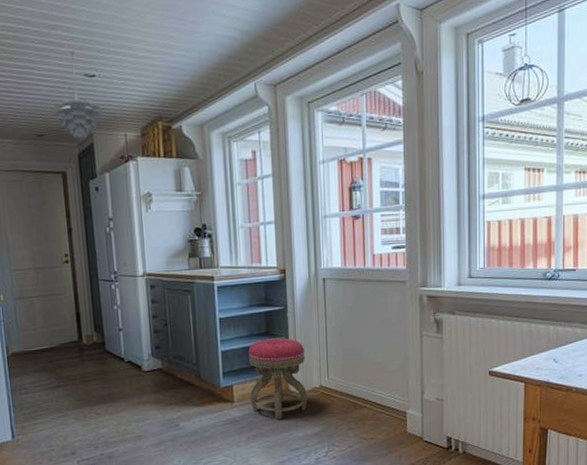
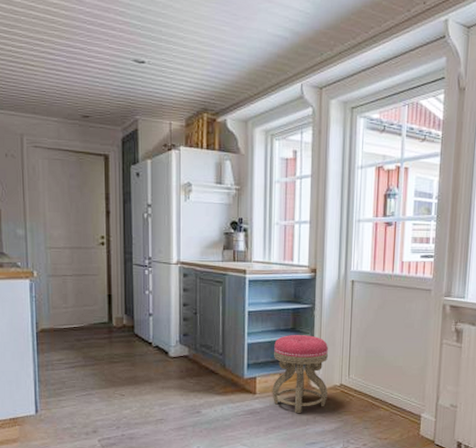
pendant light: present [53,50,102,139] -> none [100,34,149,124]

